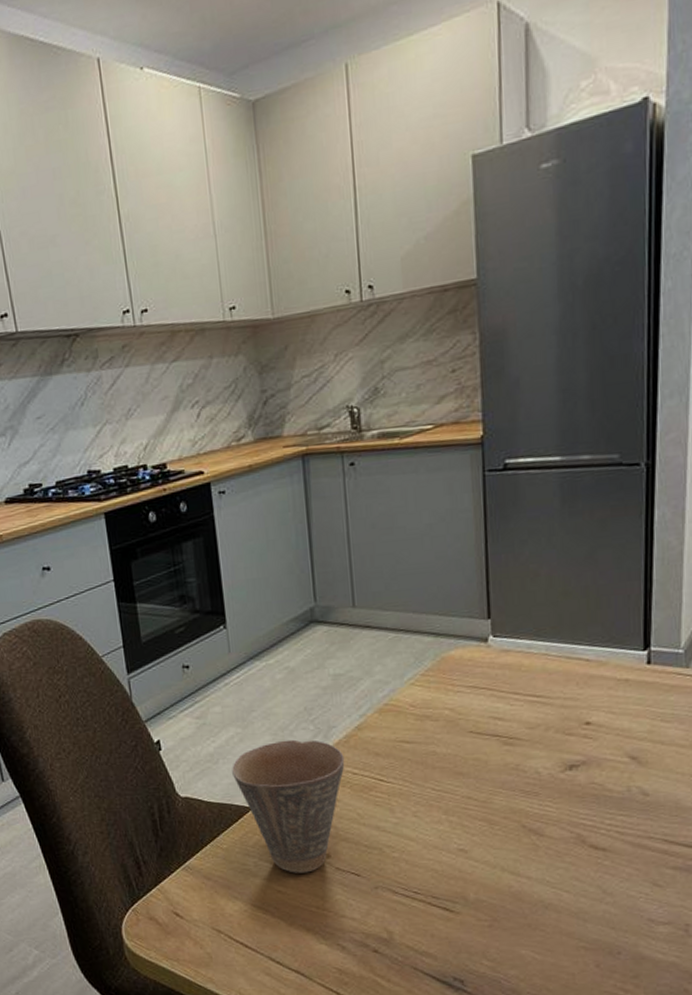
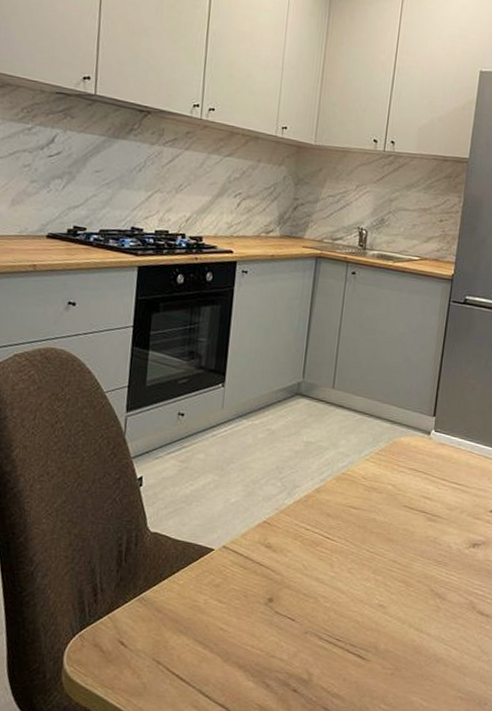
cup: present [232,739,345,873] -> none [202,492,302,614]

